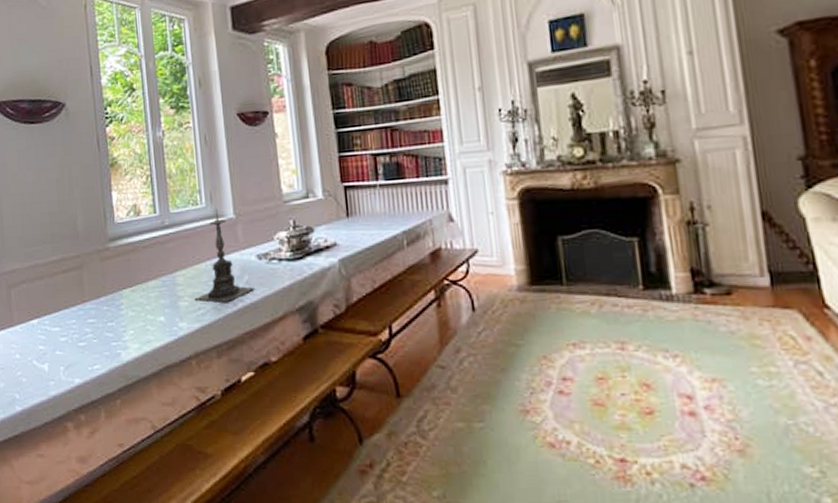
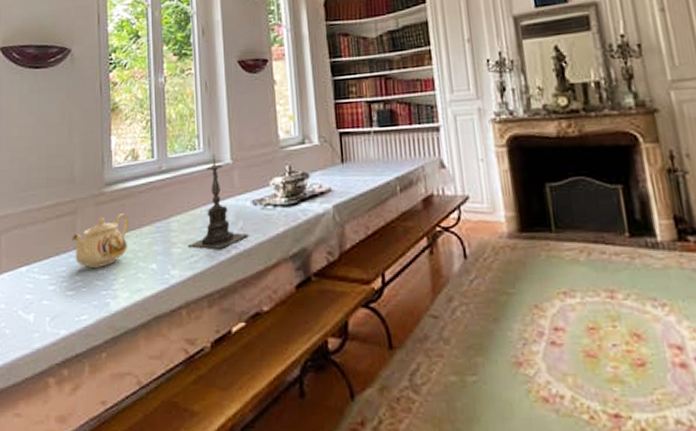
teapot: none [79,268,135,320] -> present [72,213,129,268]

